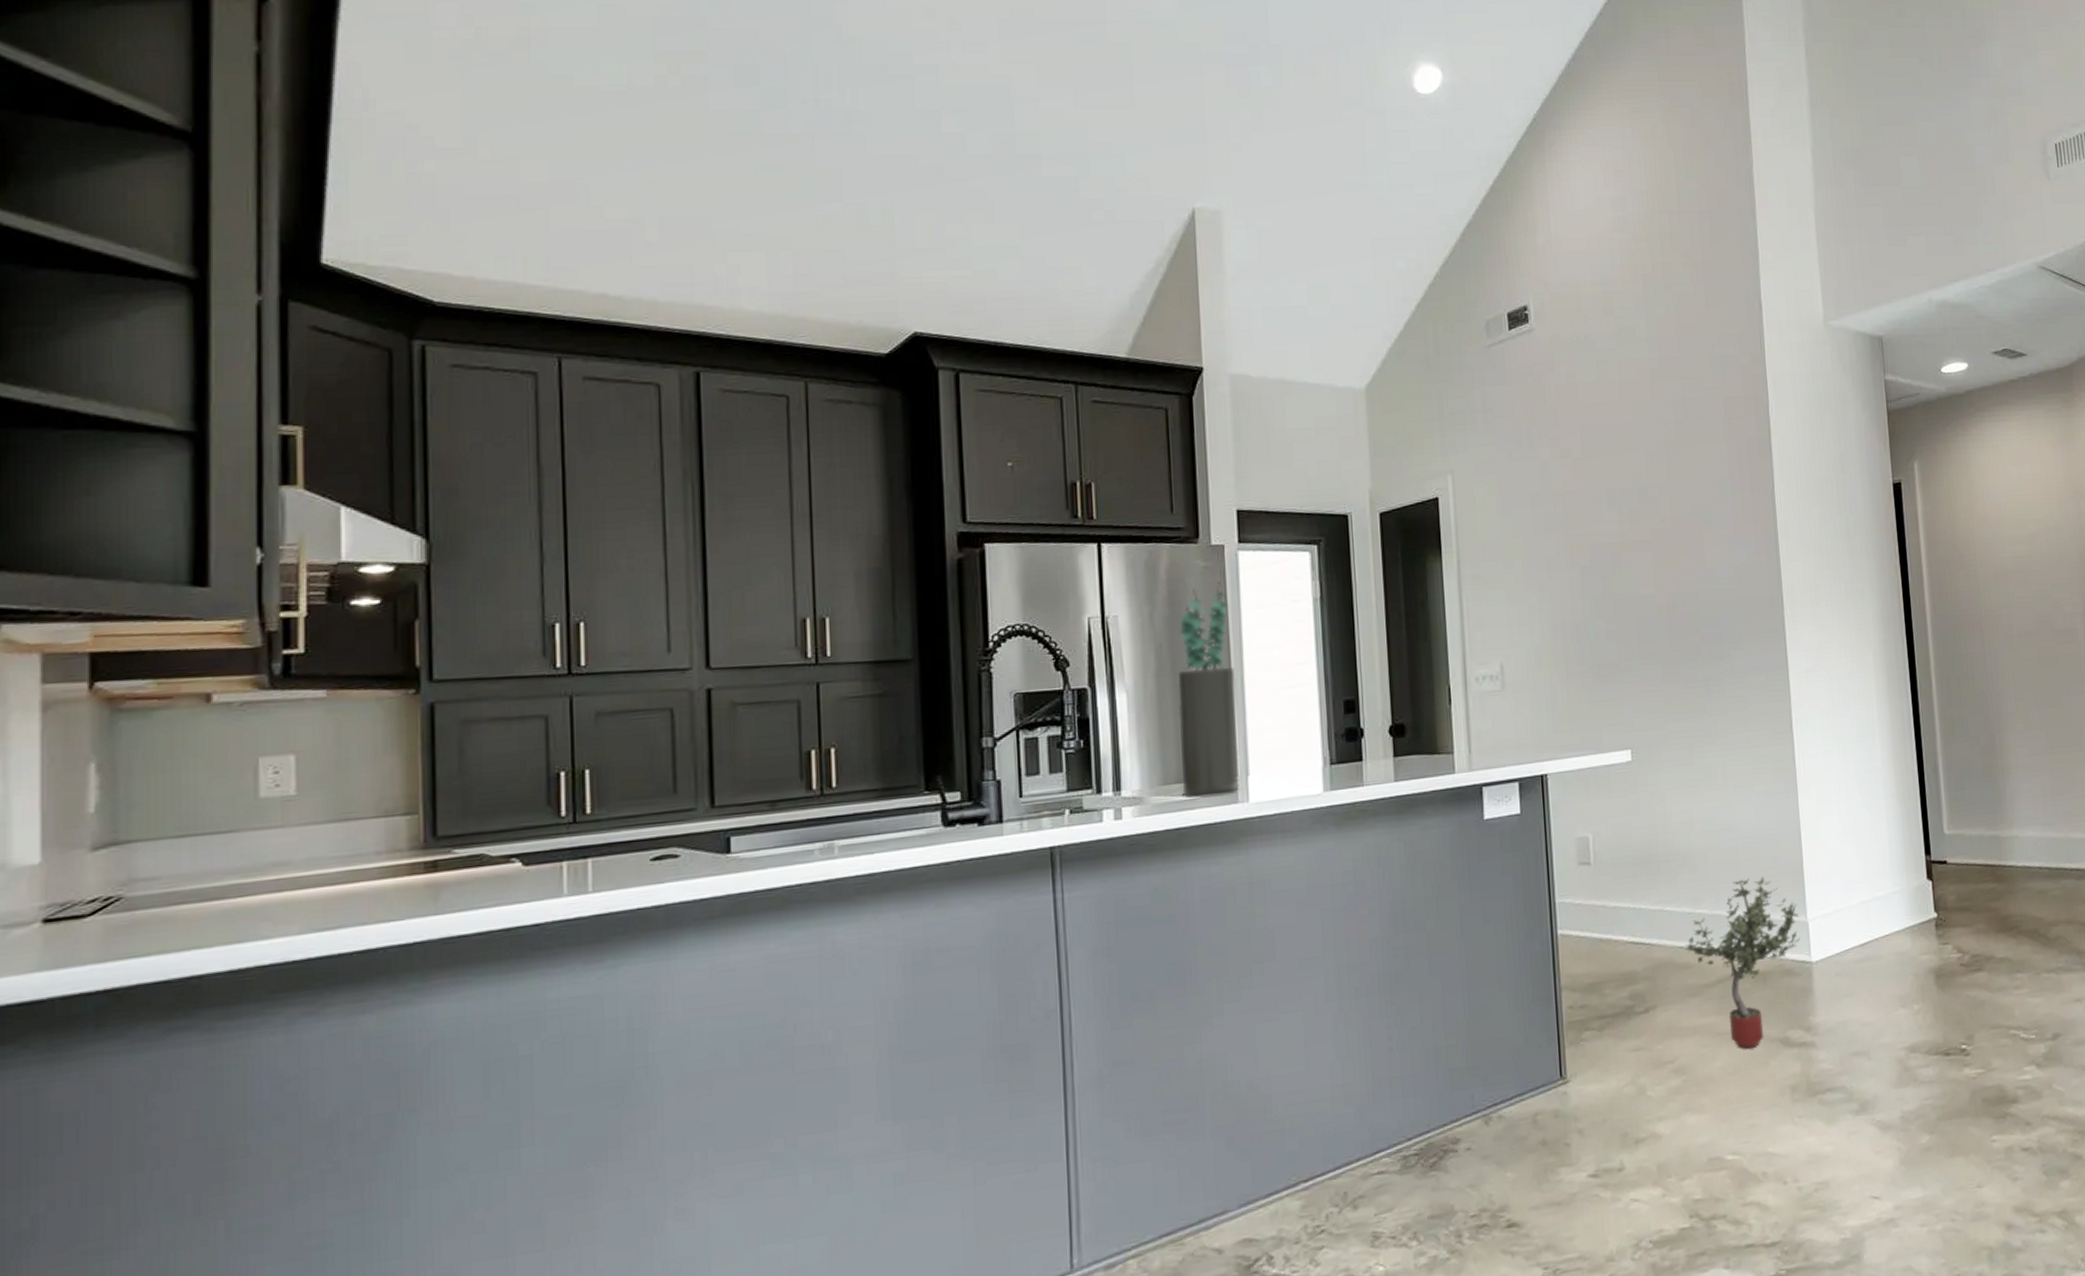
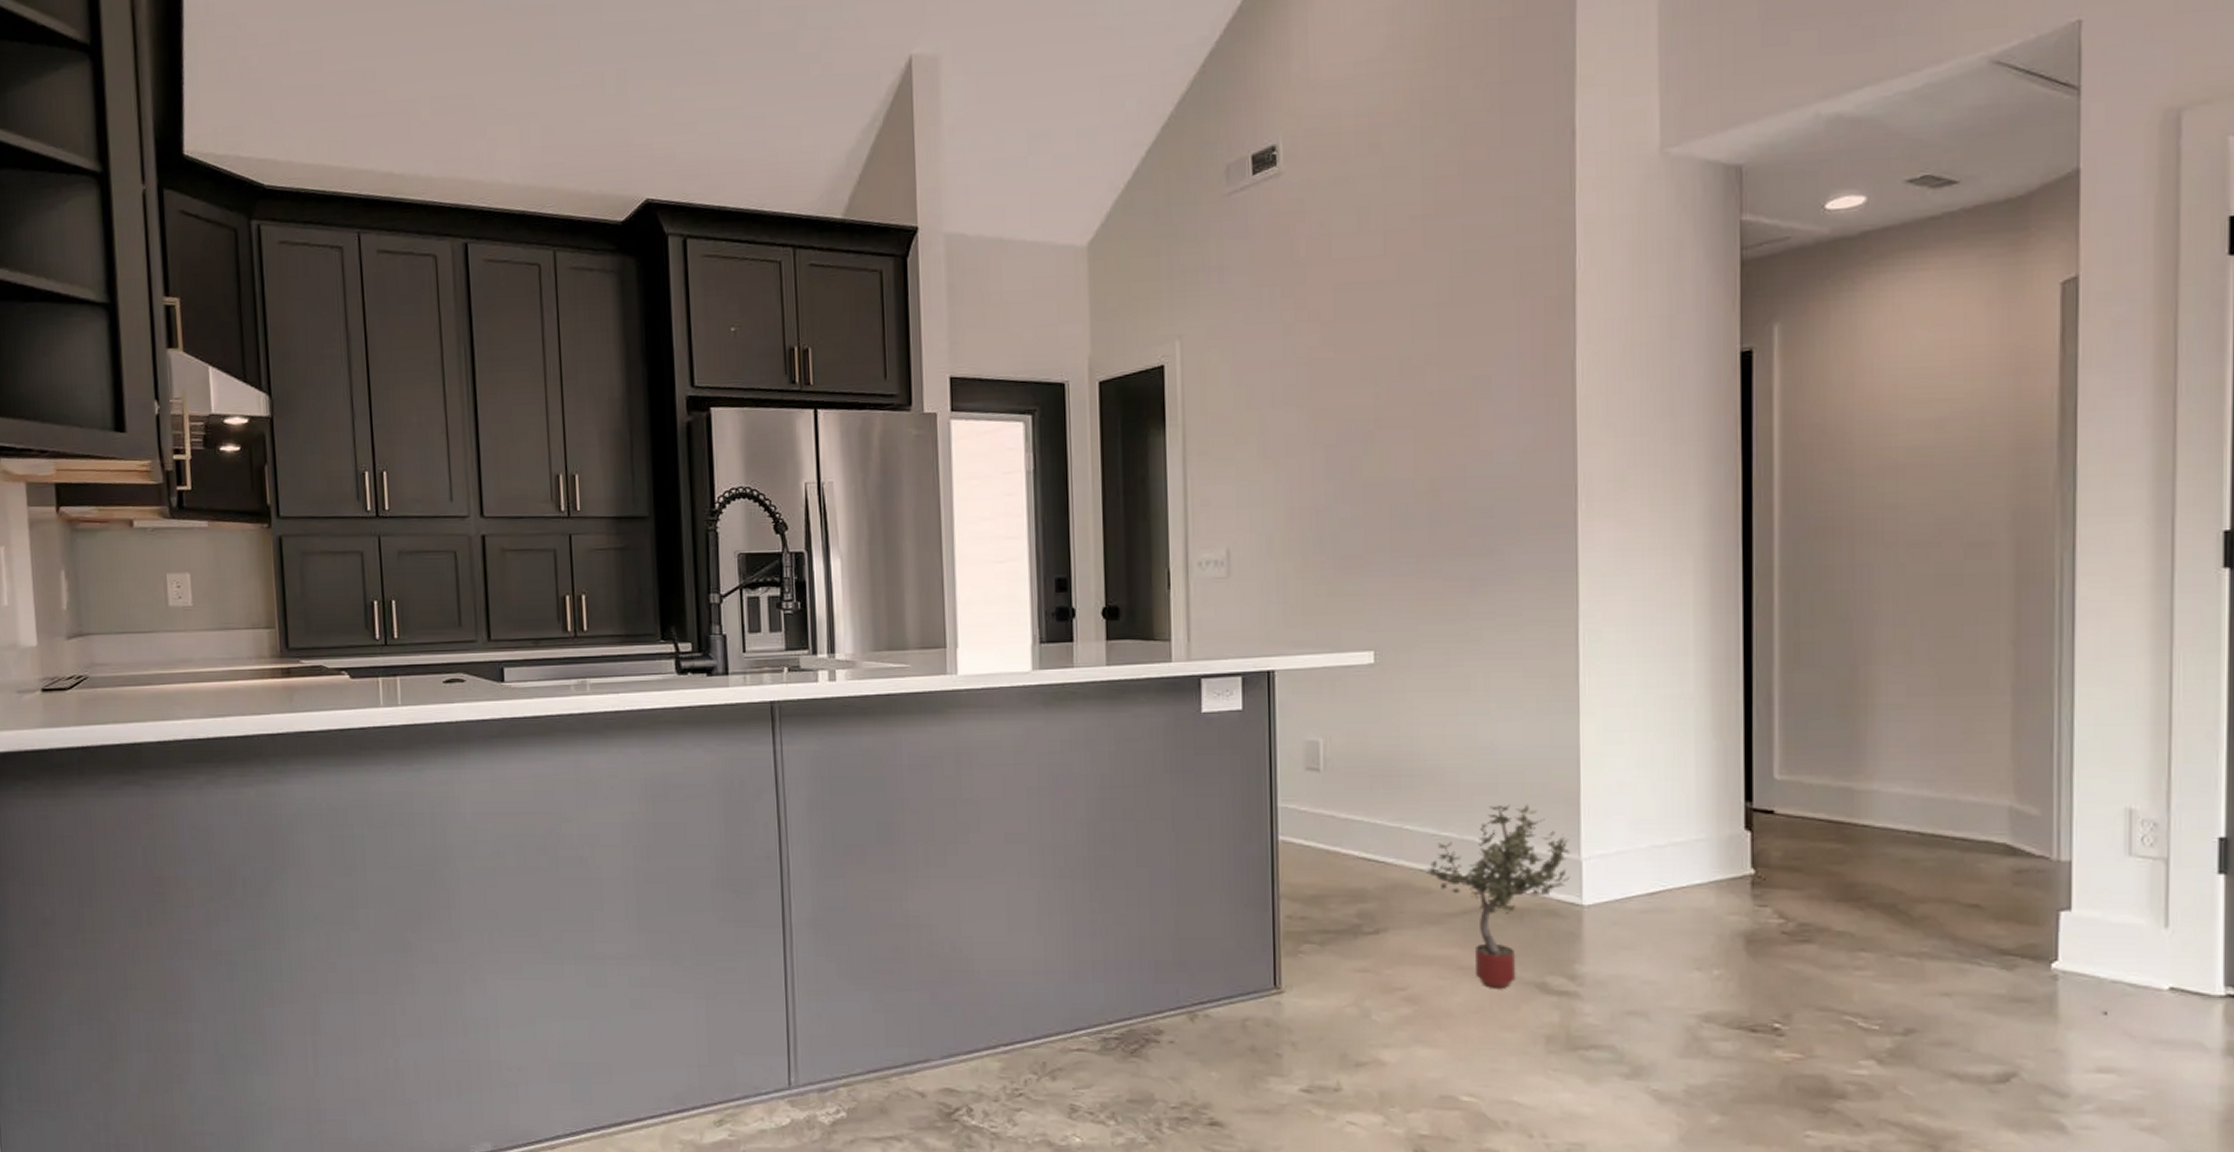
vase: present [1177,582,1239,799] -> none [889,451,948,667]

